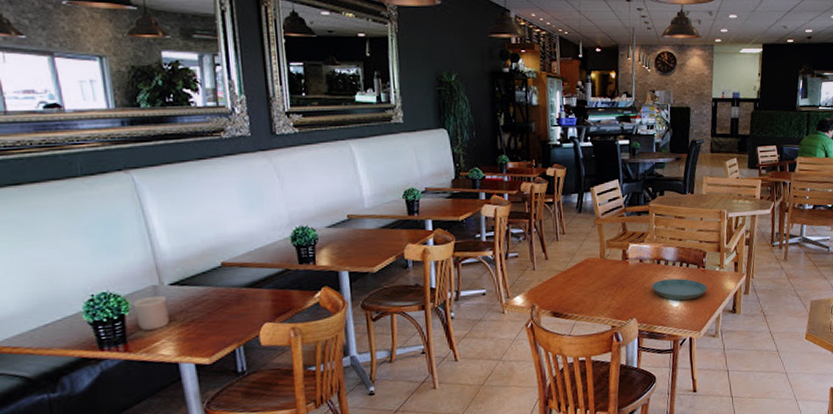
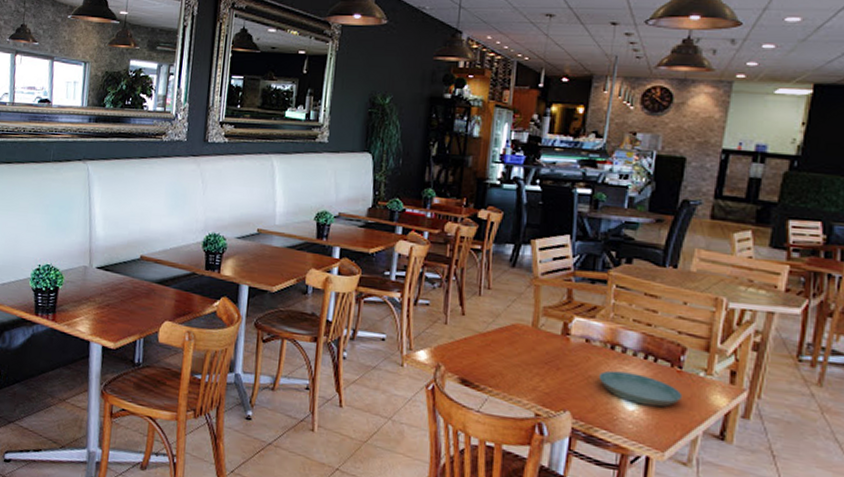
mug: present [133,295,170,331] -> none [66,275,93,307]

